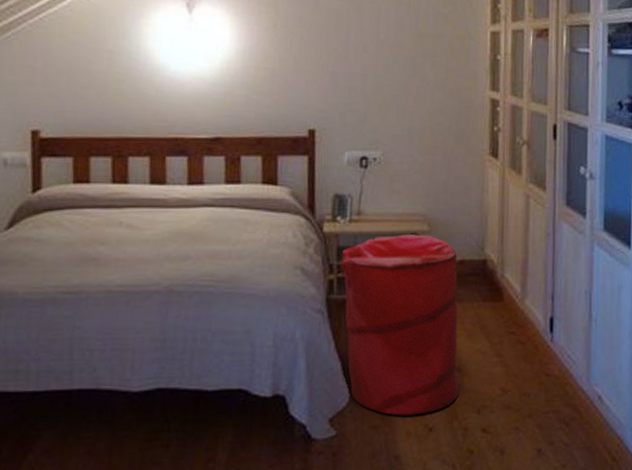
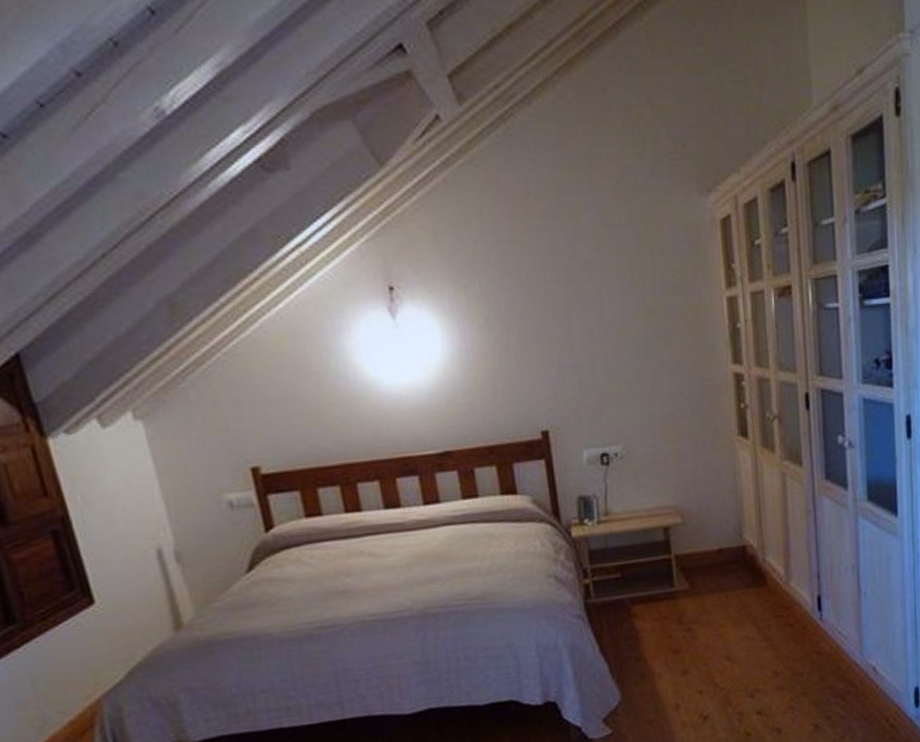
laundry hamper: present [340,234,459,416] -> none [594,527,730,709]

